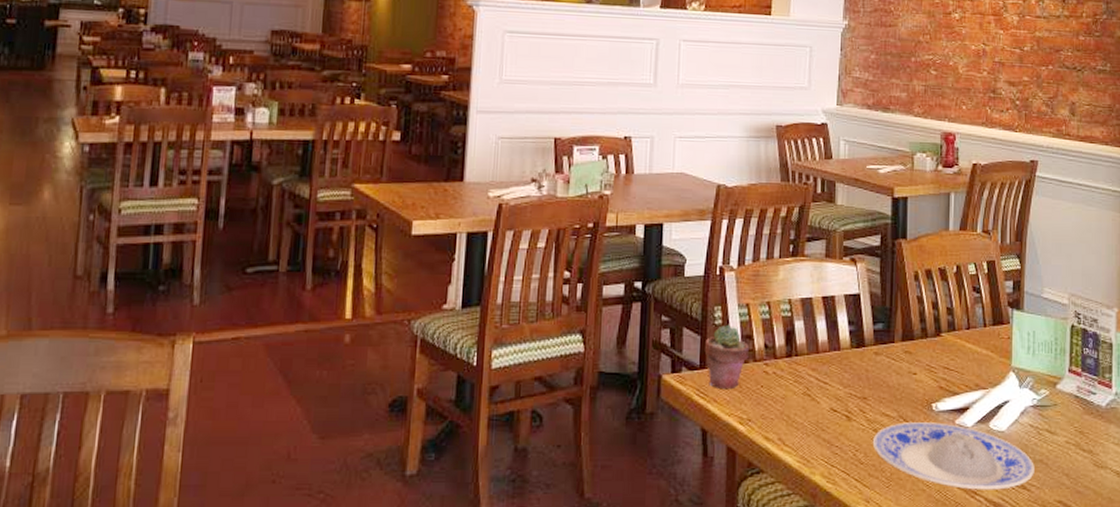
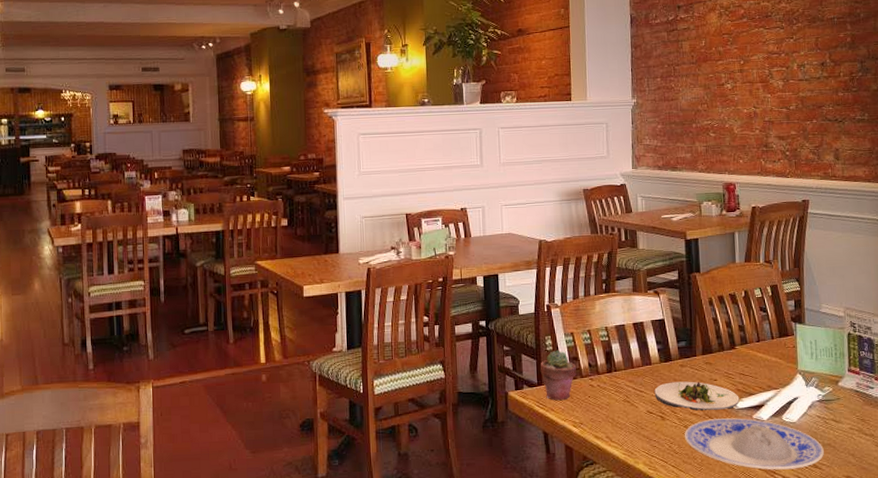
salad plate: none [841,373,941,411] -> present [654,381,740,411]

